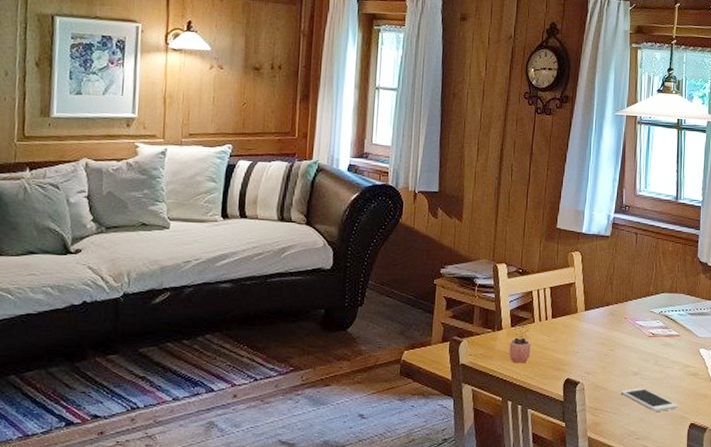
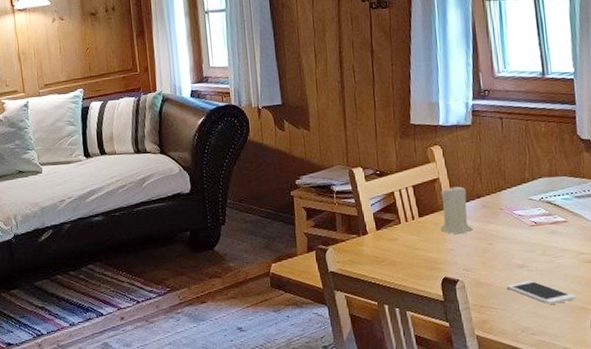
cocoa: present [509,324,531,363] -> none [377,227,401,266]
candle: none [570,290,599,339] -> present [440,184,473,235]

